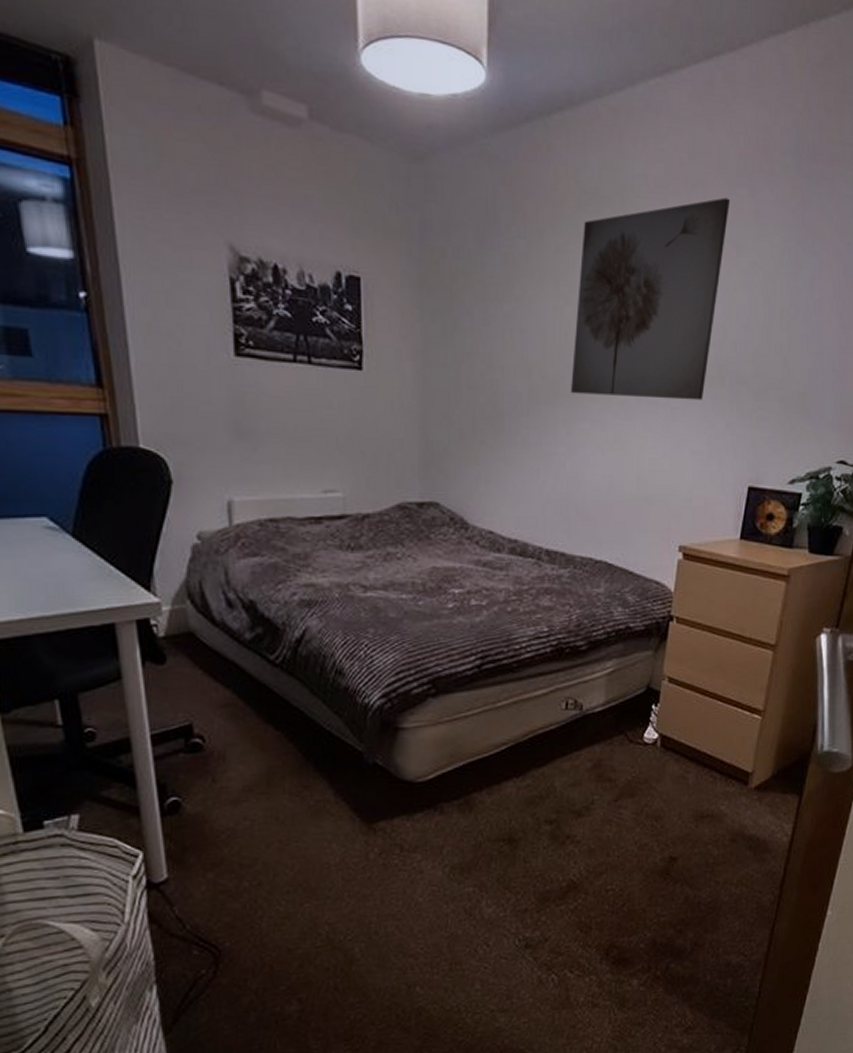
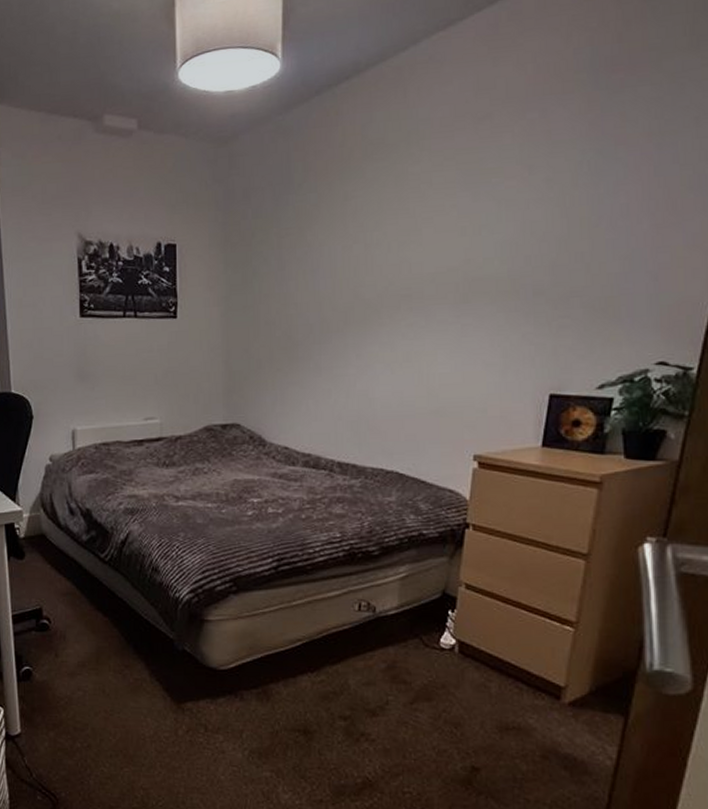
wall art: present [571,197,731,401] -> none [360,123,520,321]

